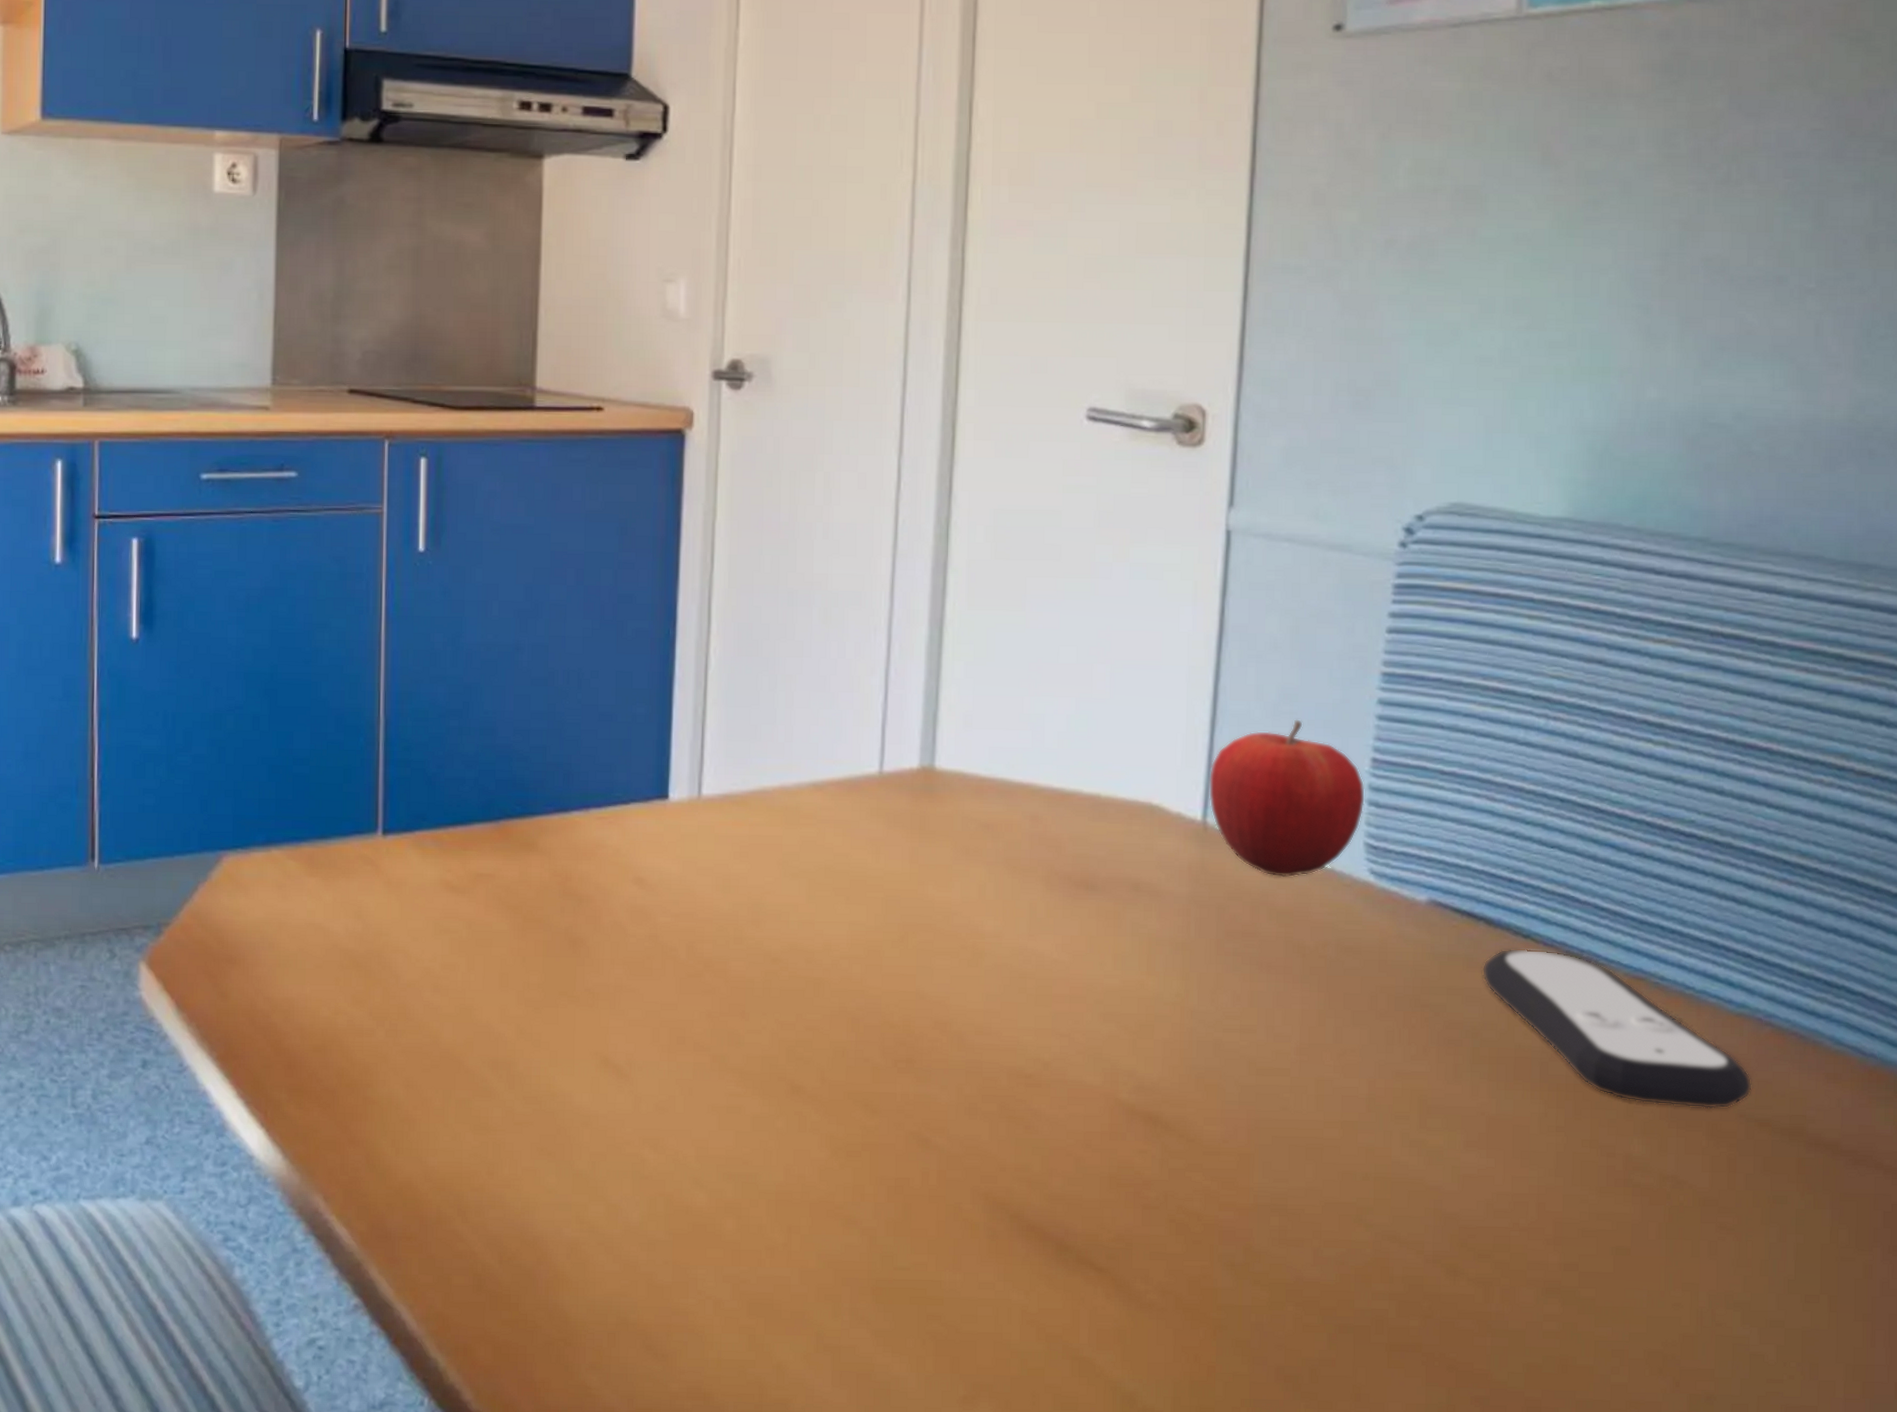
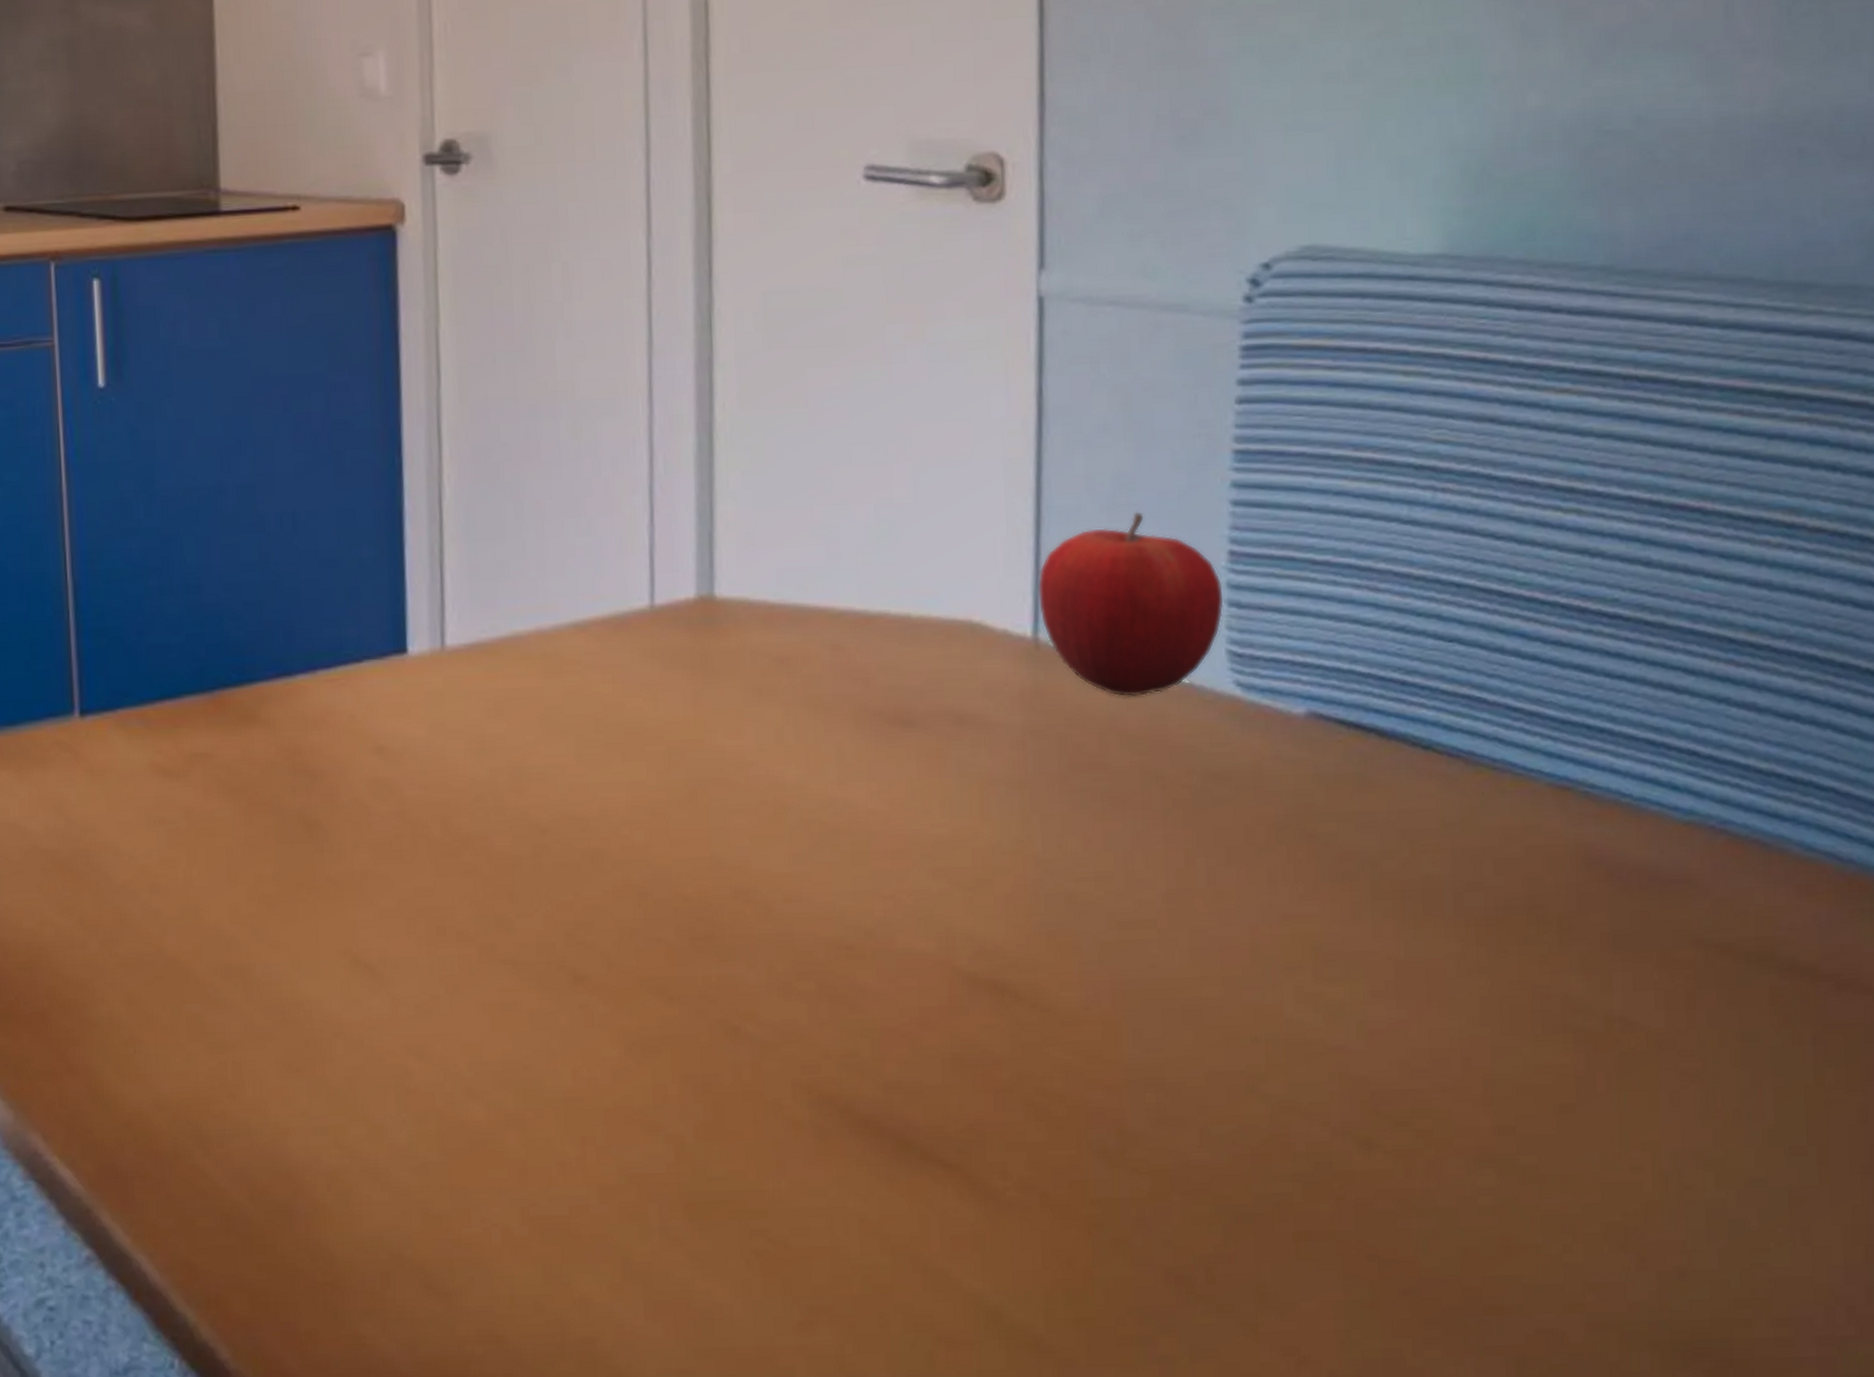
remote control: present [1481,948,1753,1109] -> none [1376,761,1710,937]

